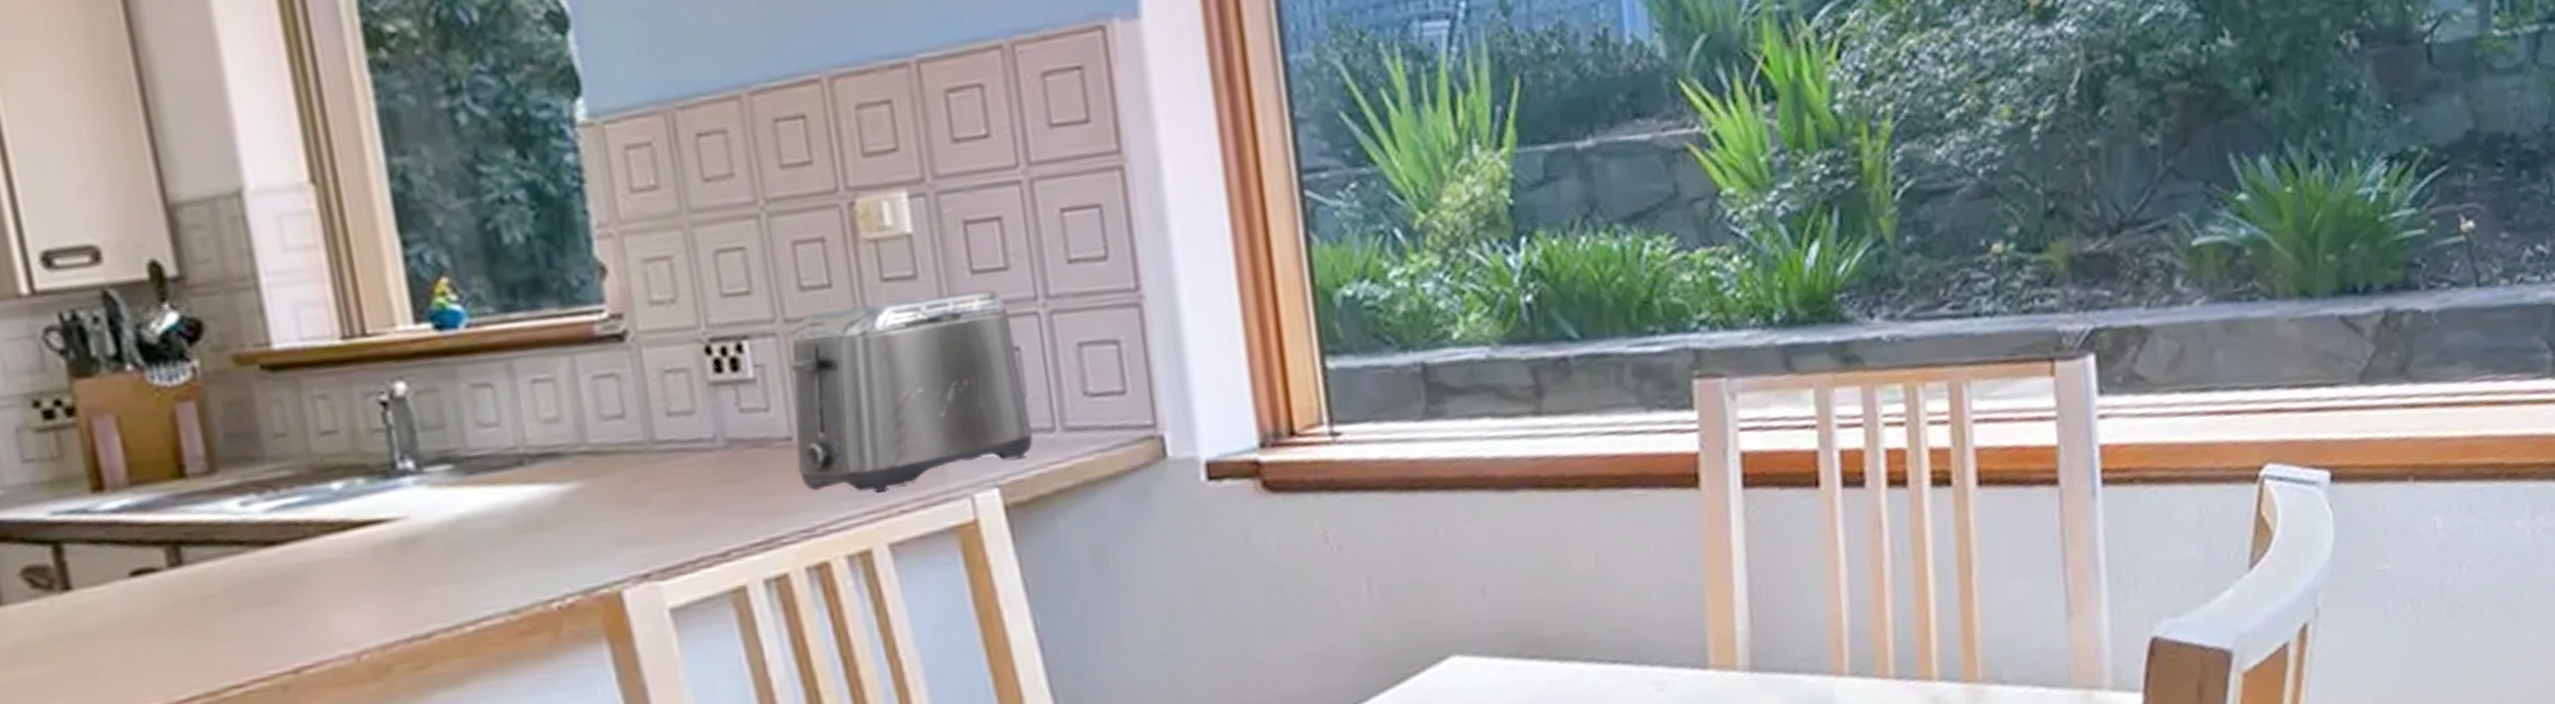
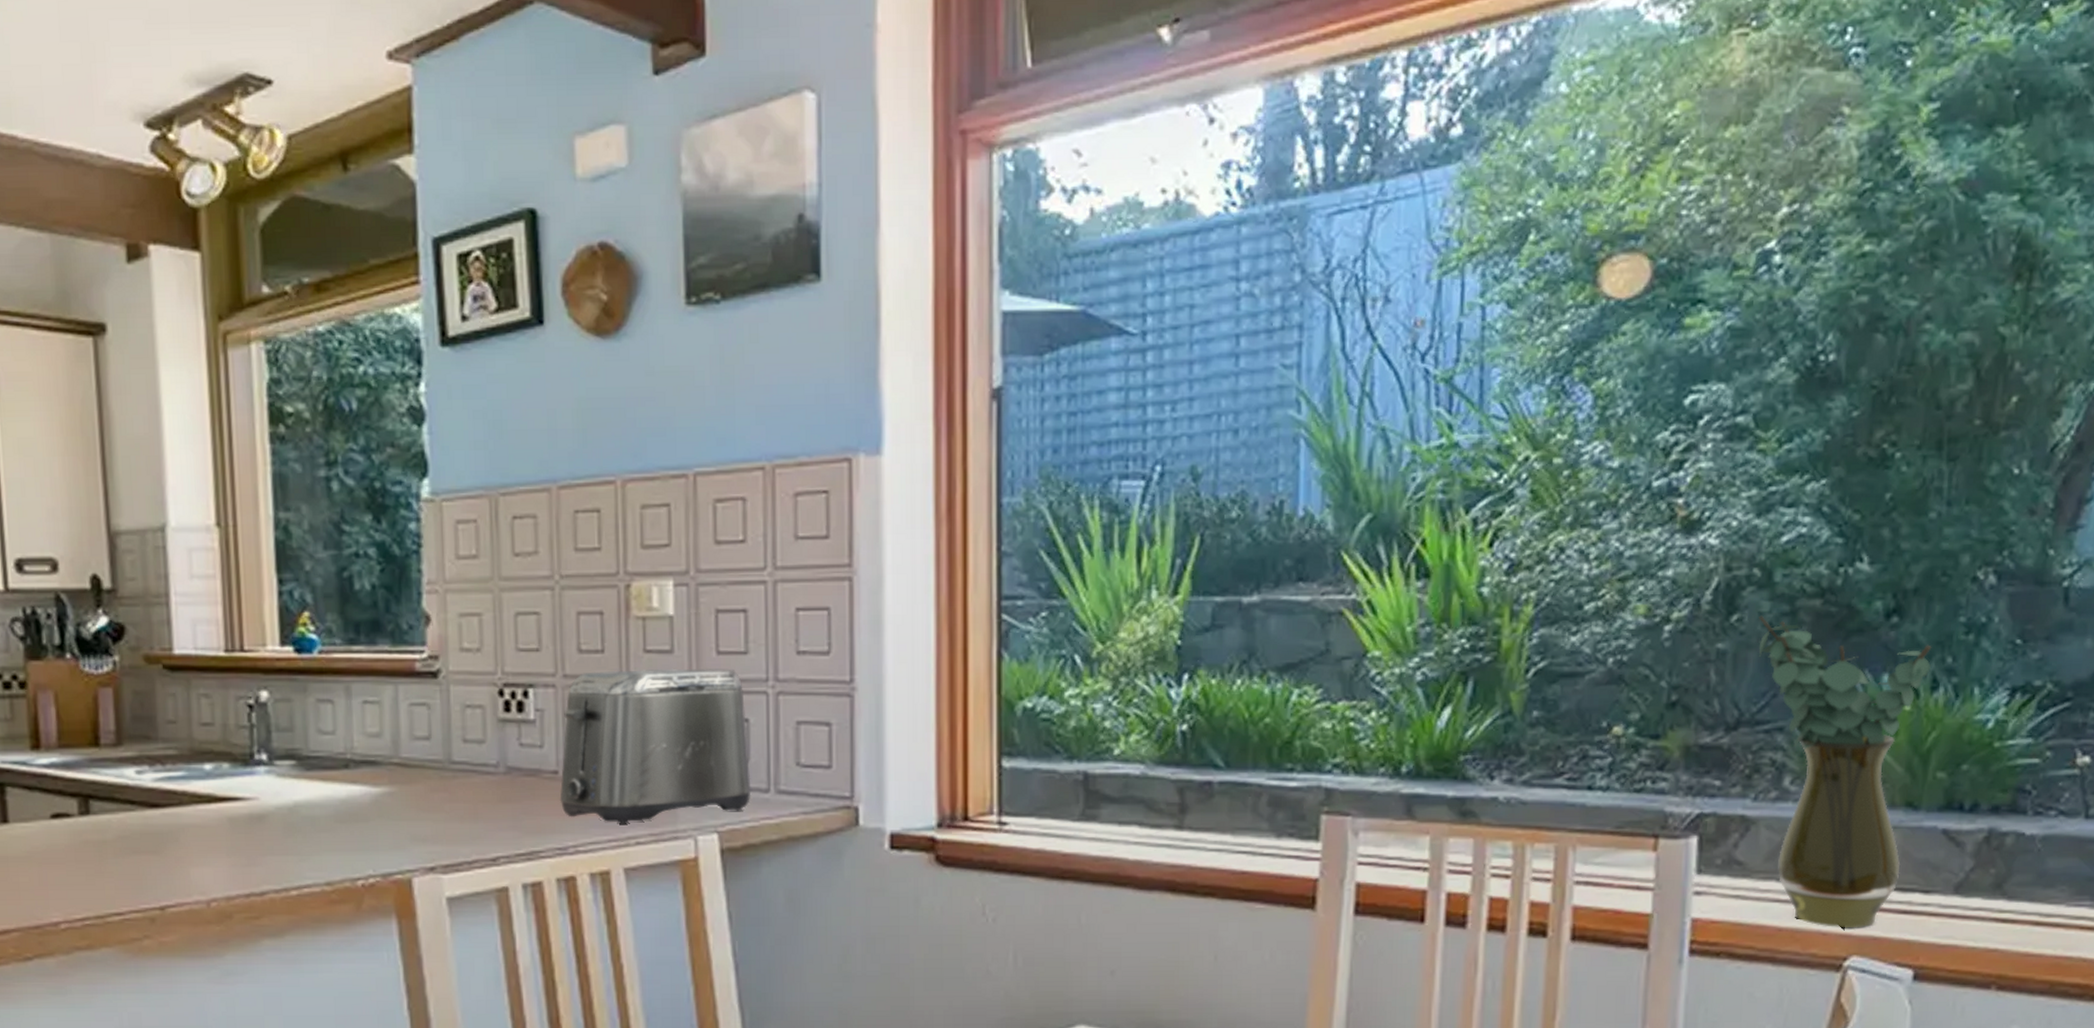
vase: none [2127,105,2306,436] -> present [1758,615,1932,928]

